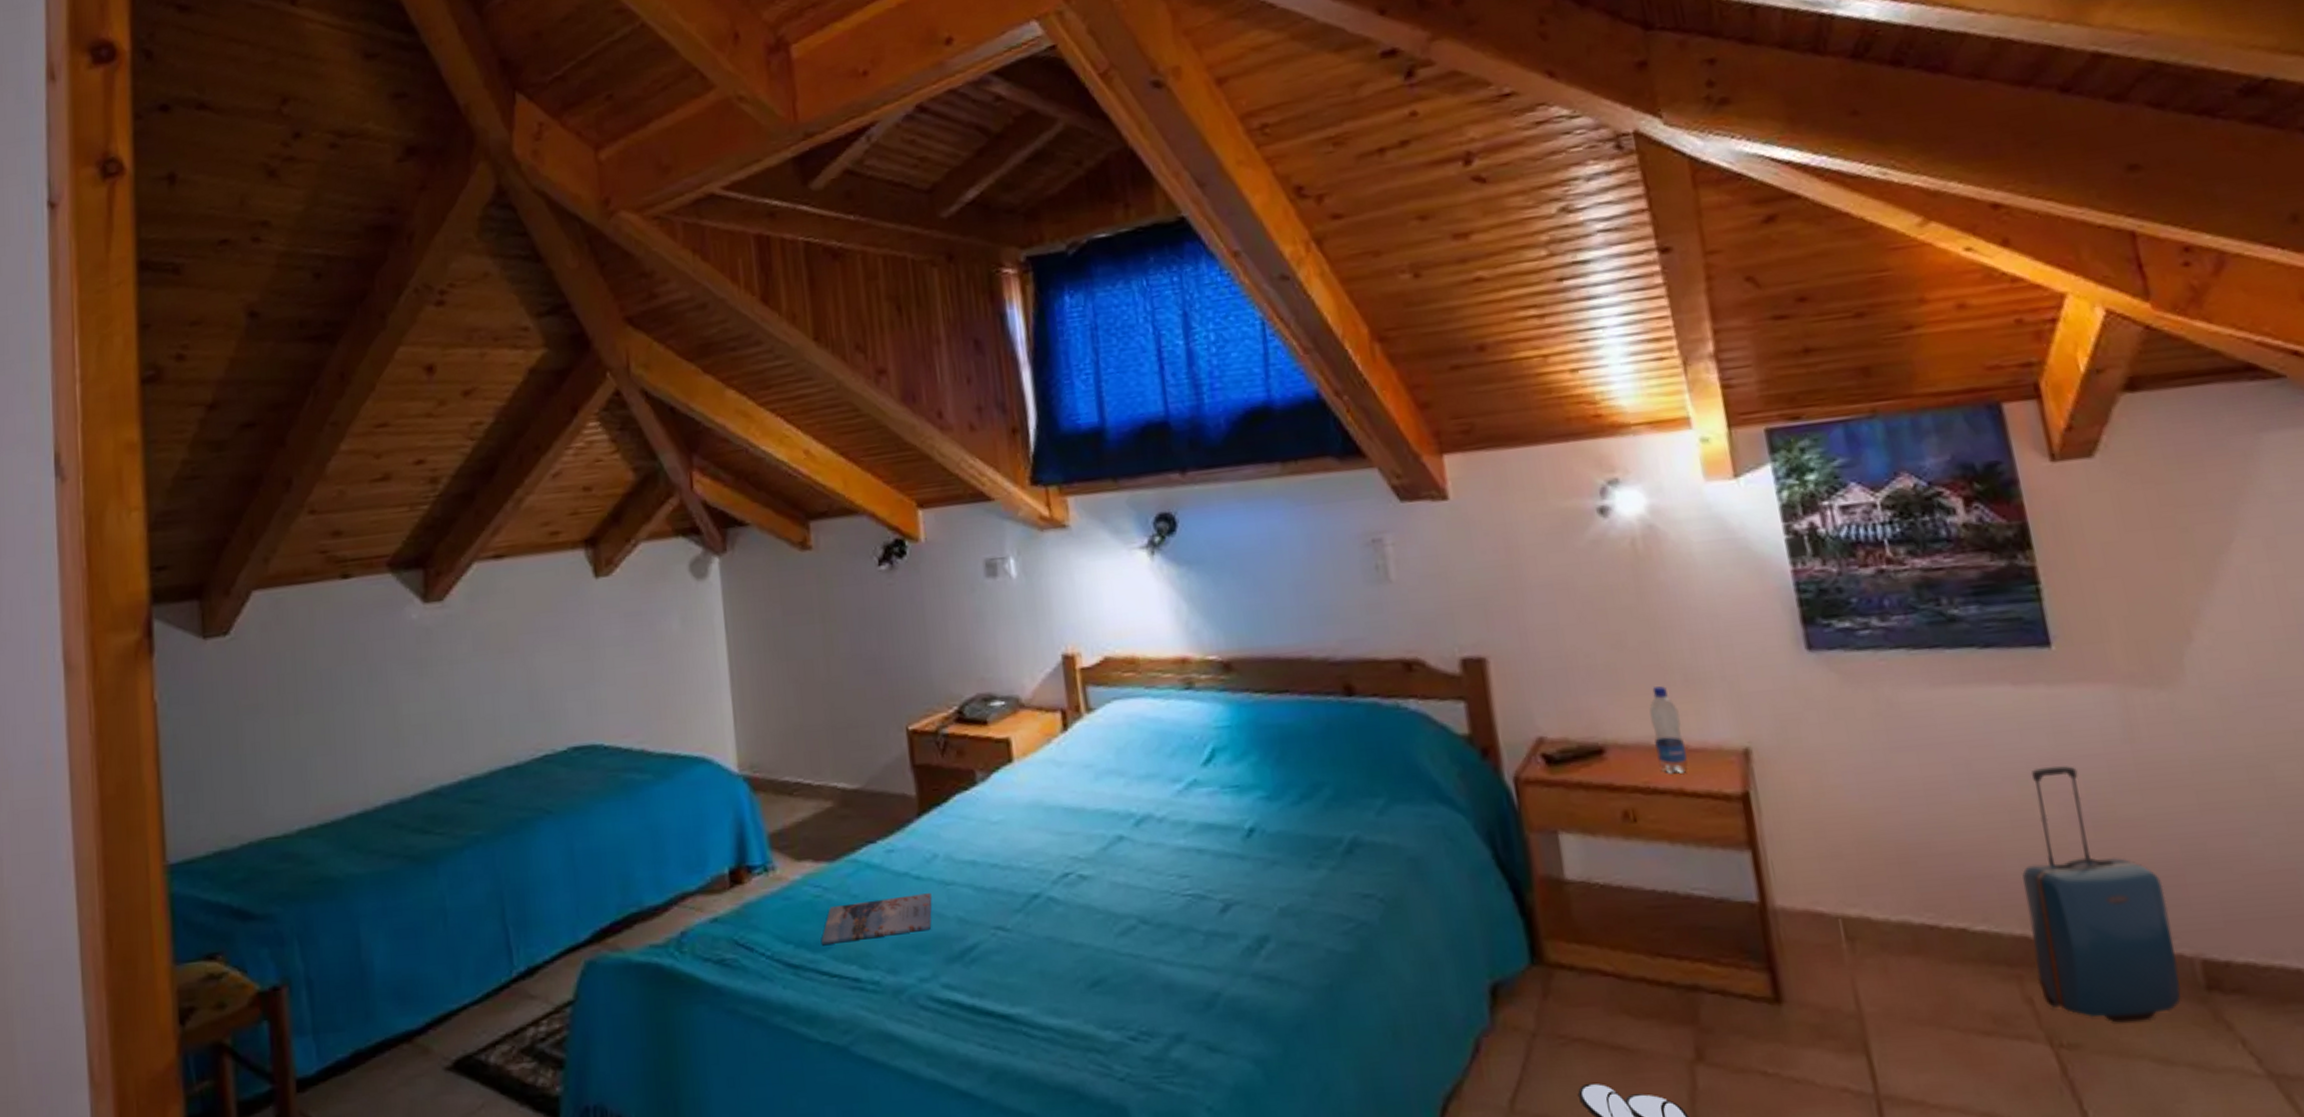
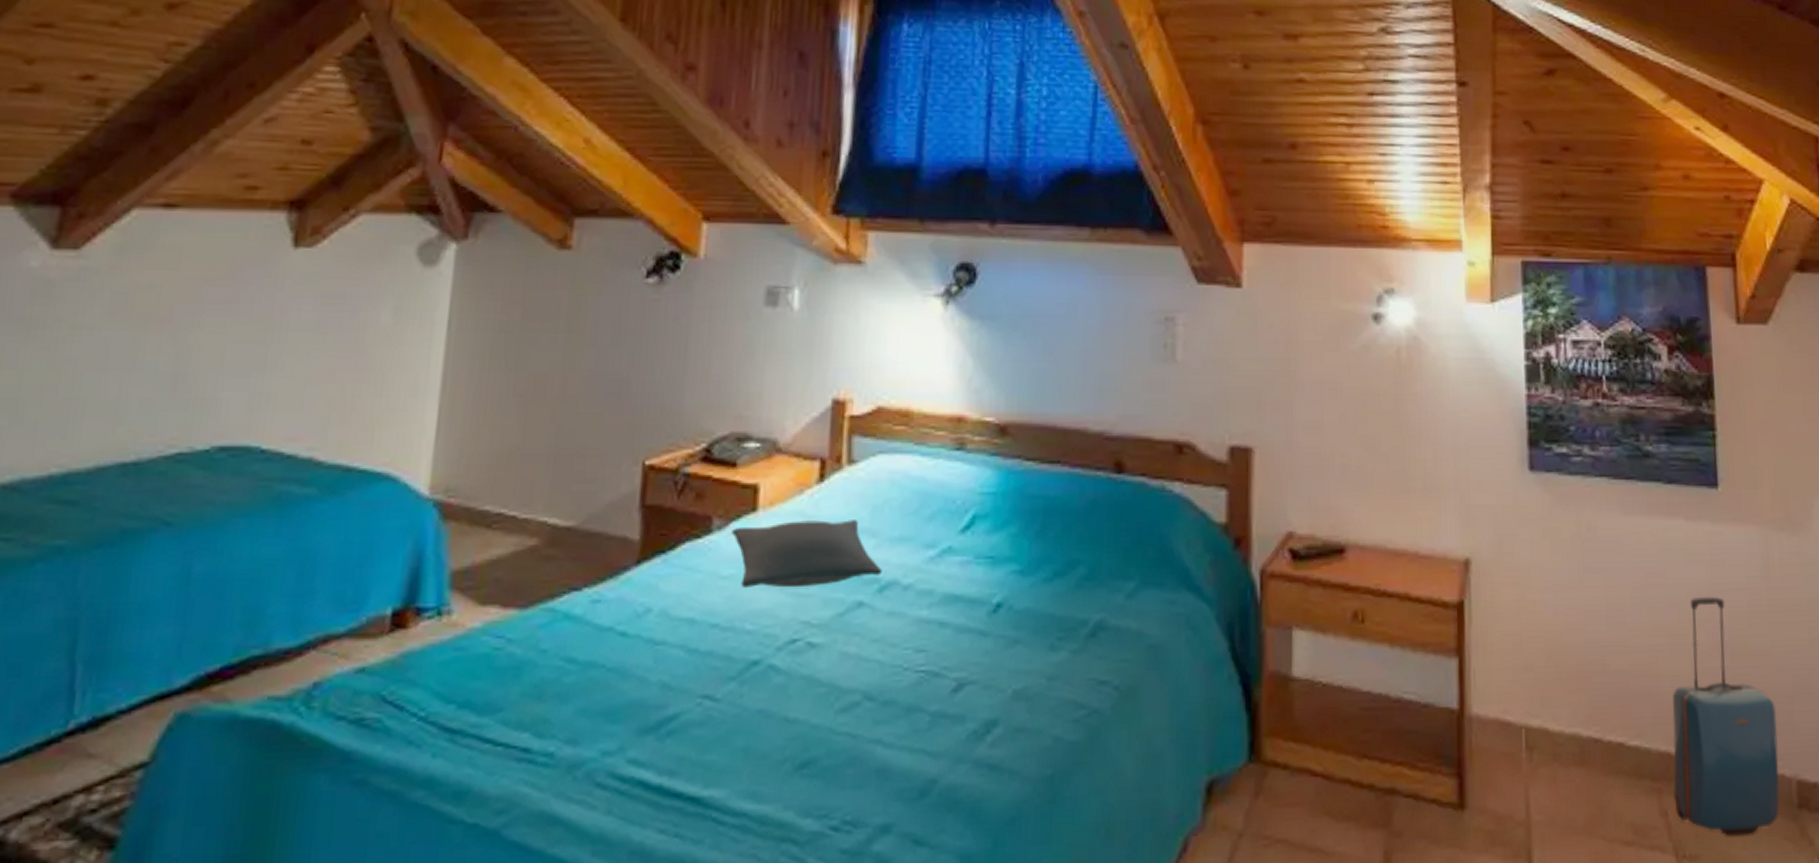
magazine: present [821,893,932,945] -> none [490,653,636,706]
pillow: none [994,762,1136,830] -> present [732,520,882,588]
bottle: present [1649,686,1688,775] -> none [1390,492,1417,580]

